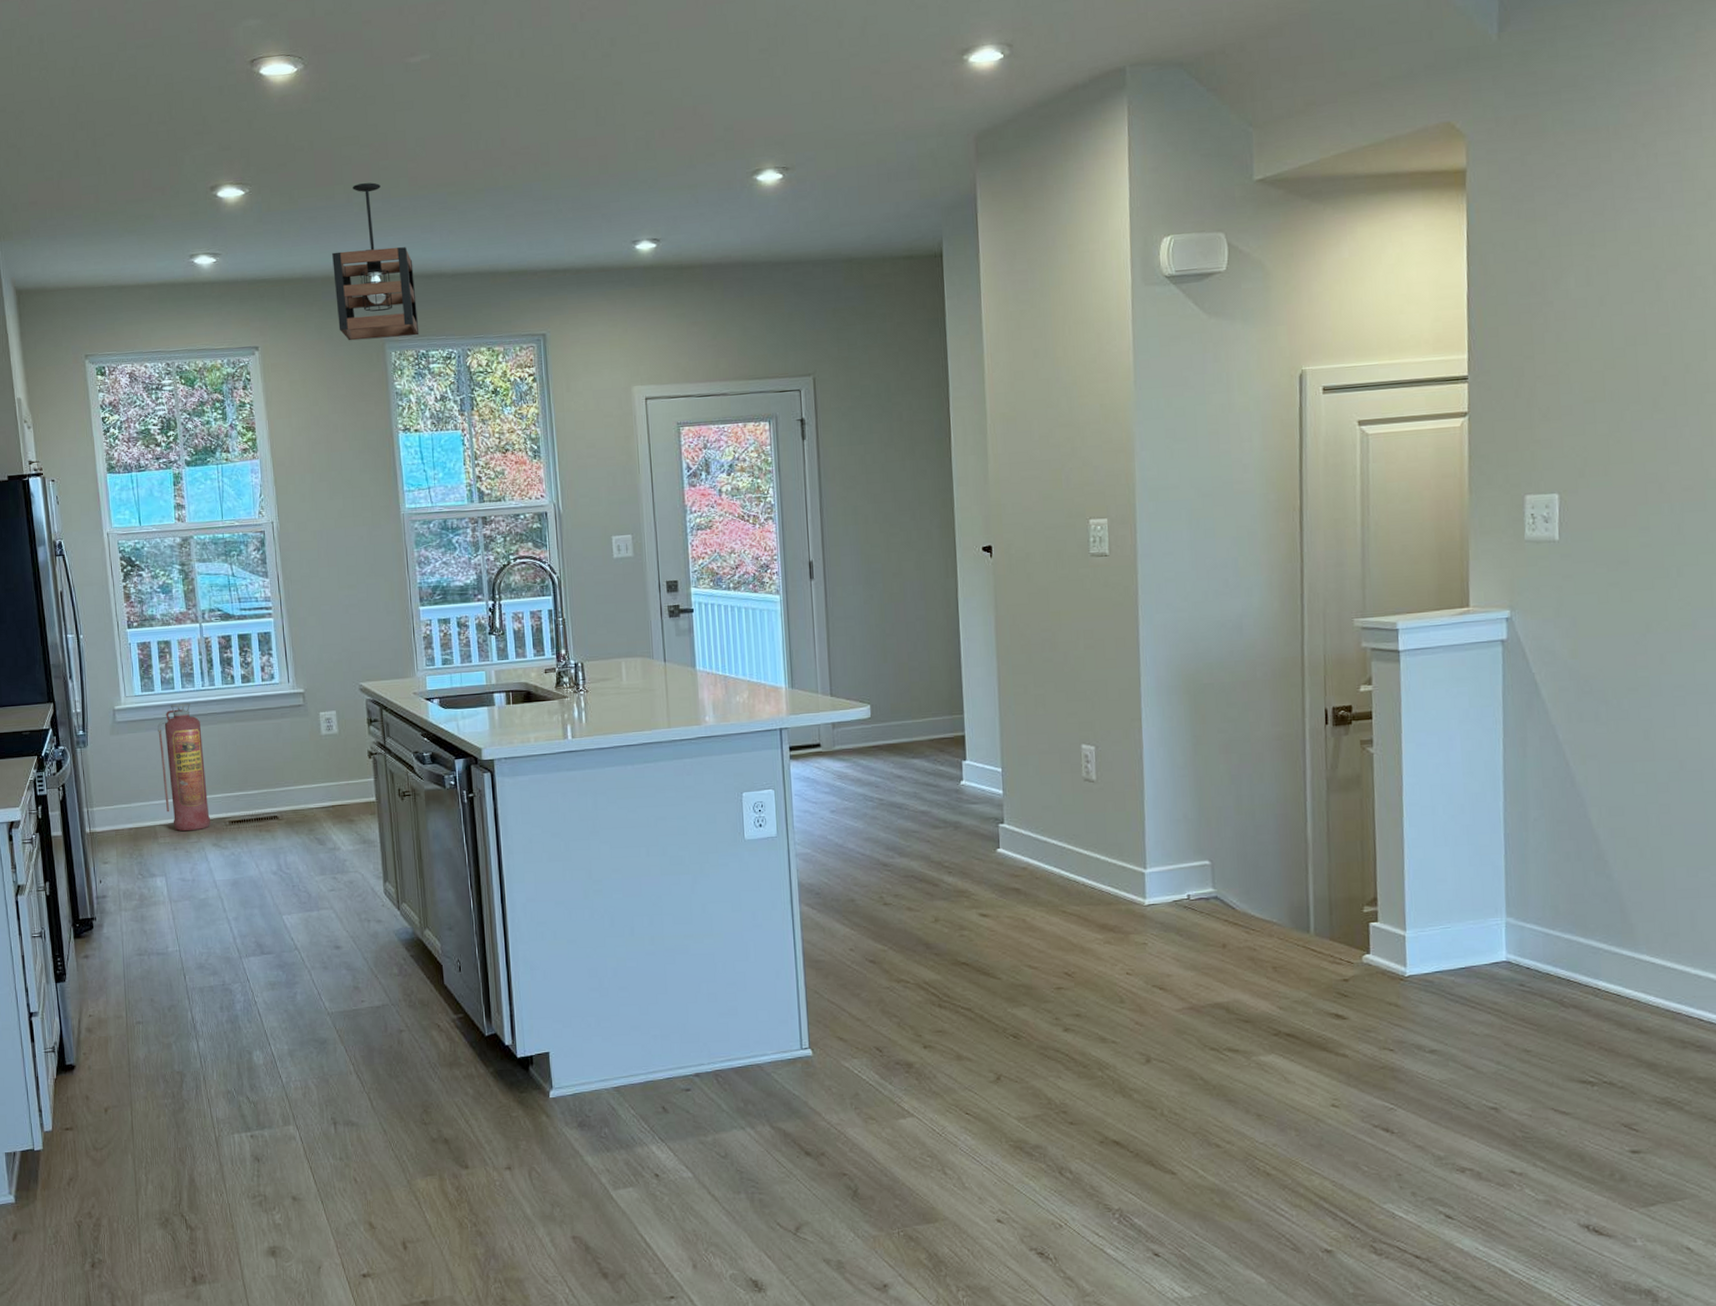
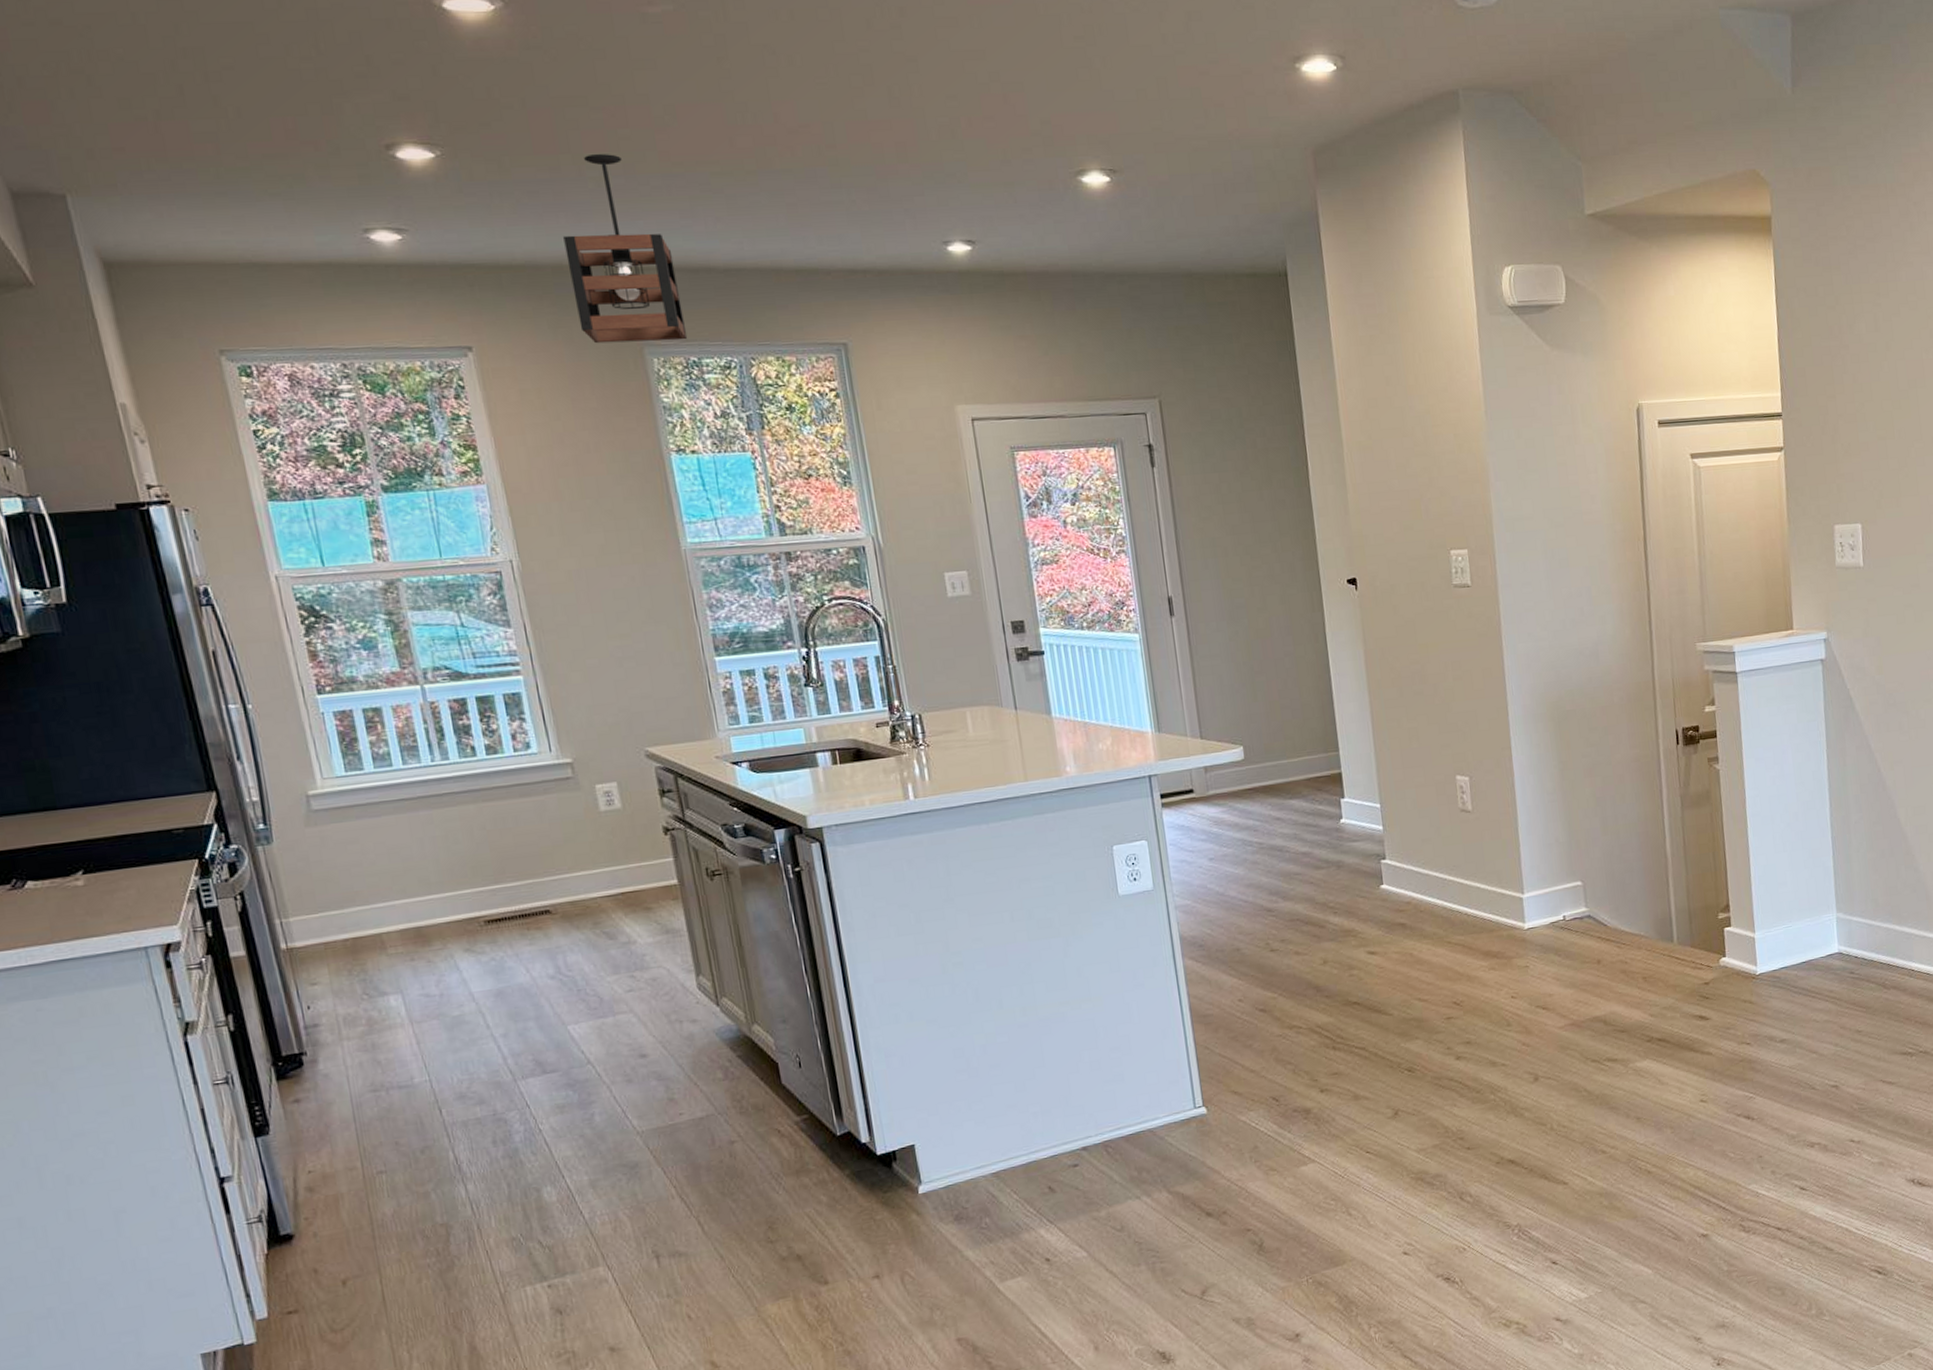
fire extinguisher: present [157,702,211,831] -> none [373,782,460,938]

